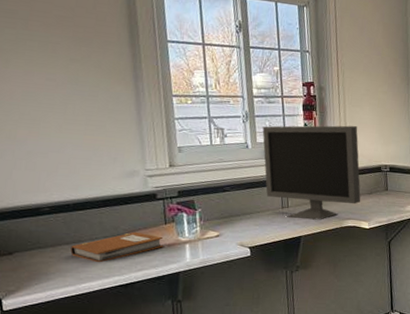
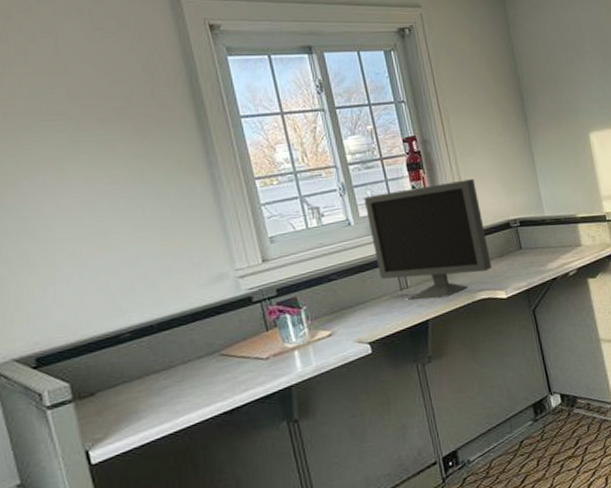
notebook: present [70,231,164,263] -> none [161,345,269,390]

